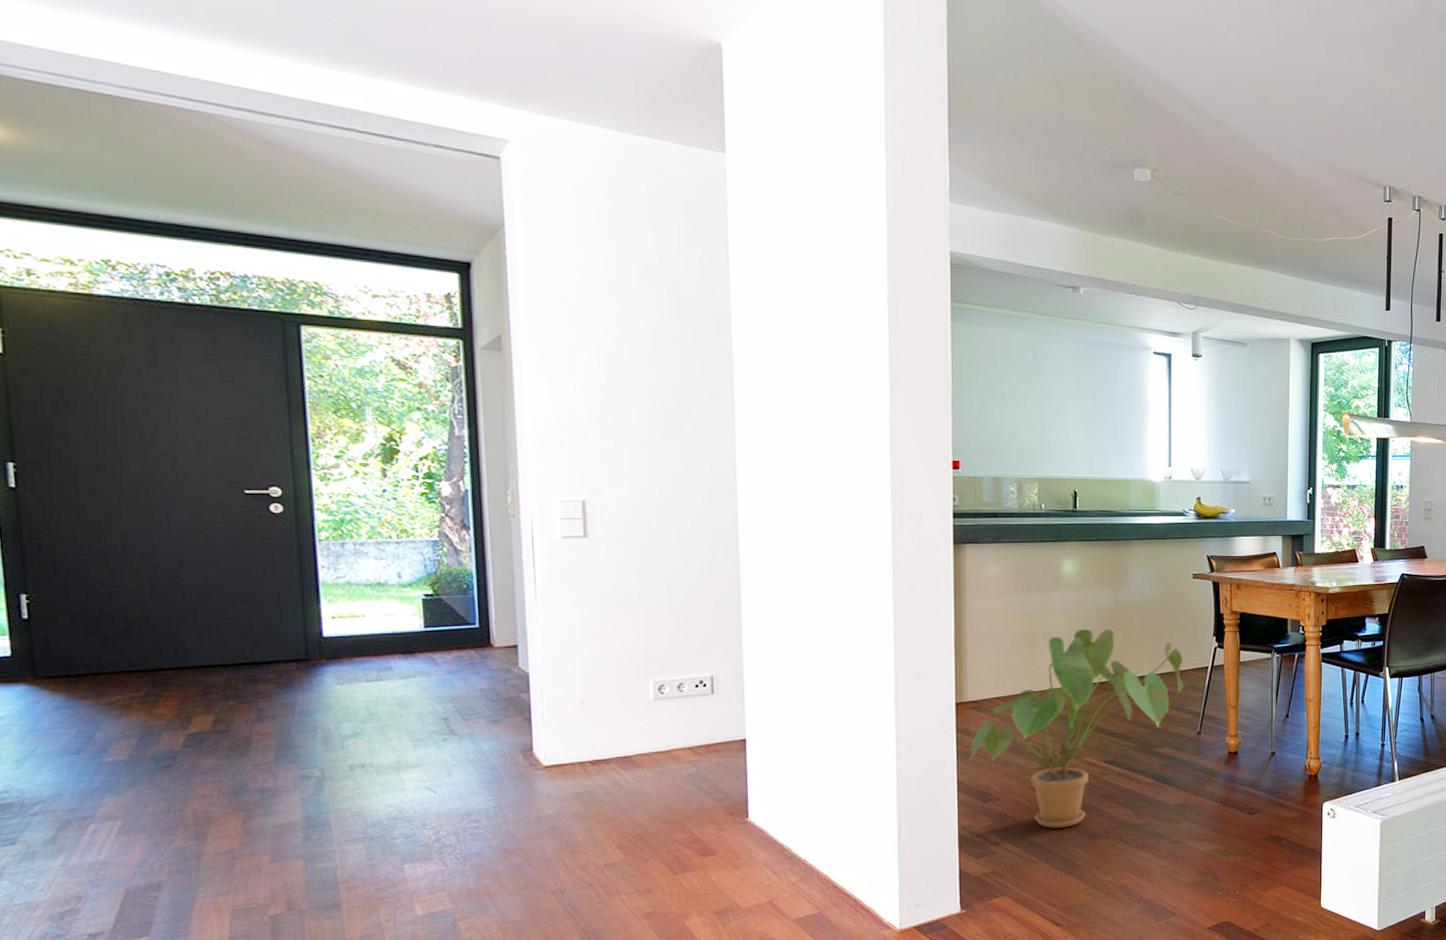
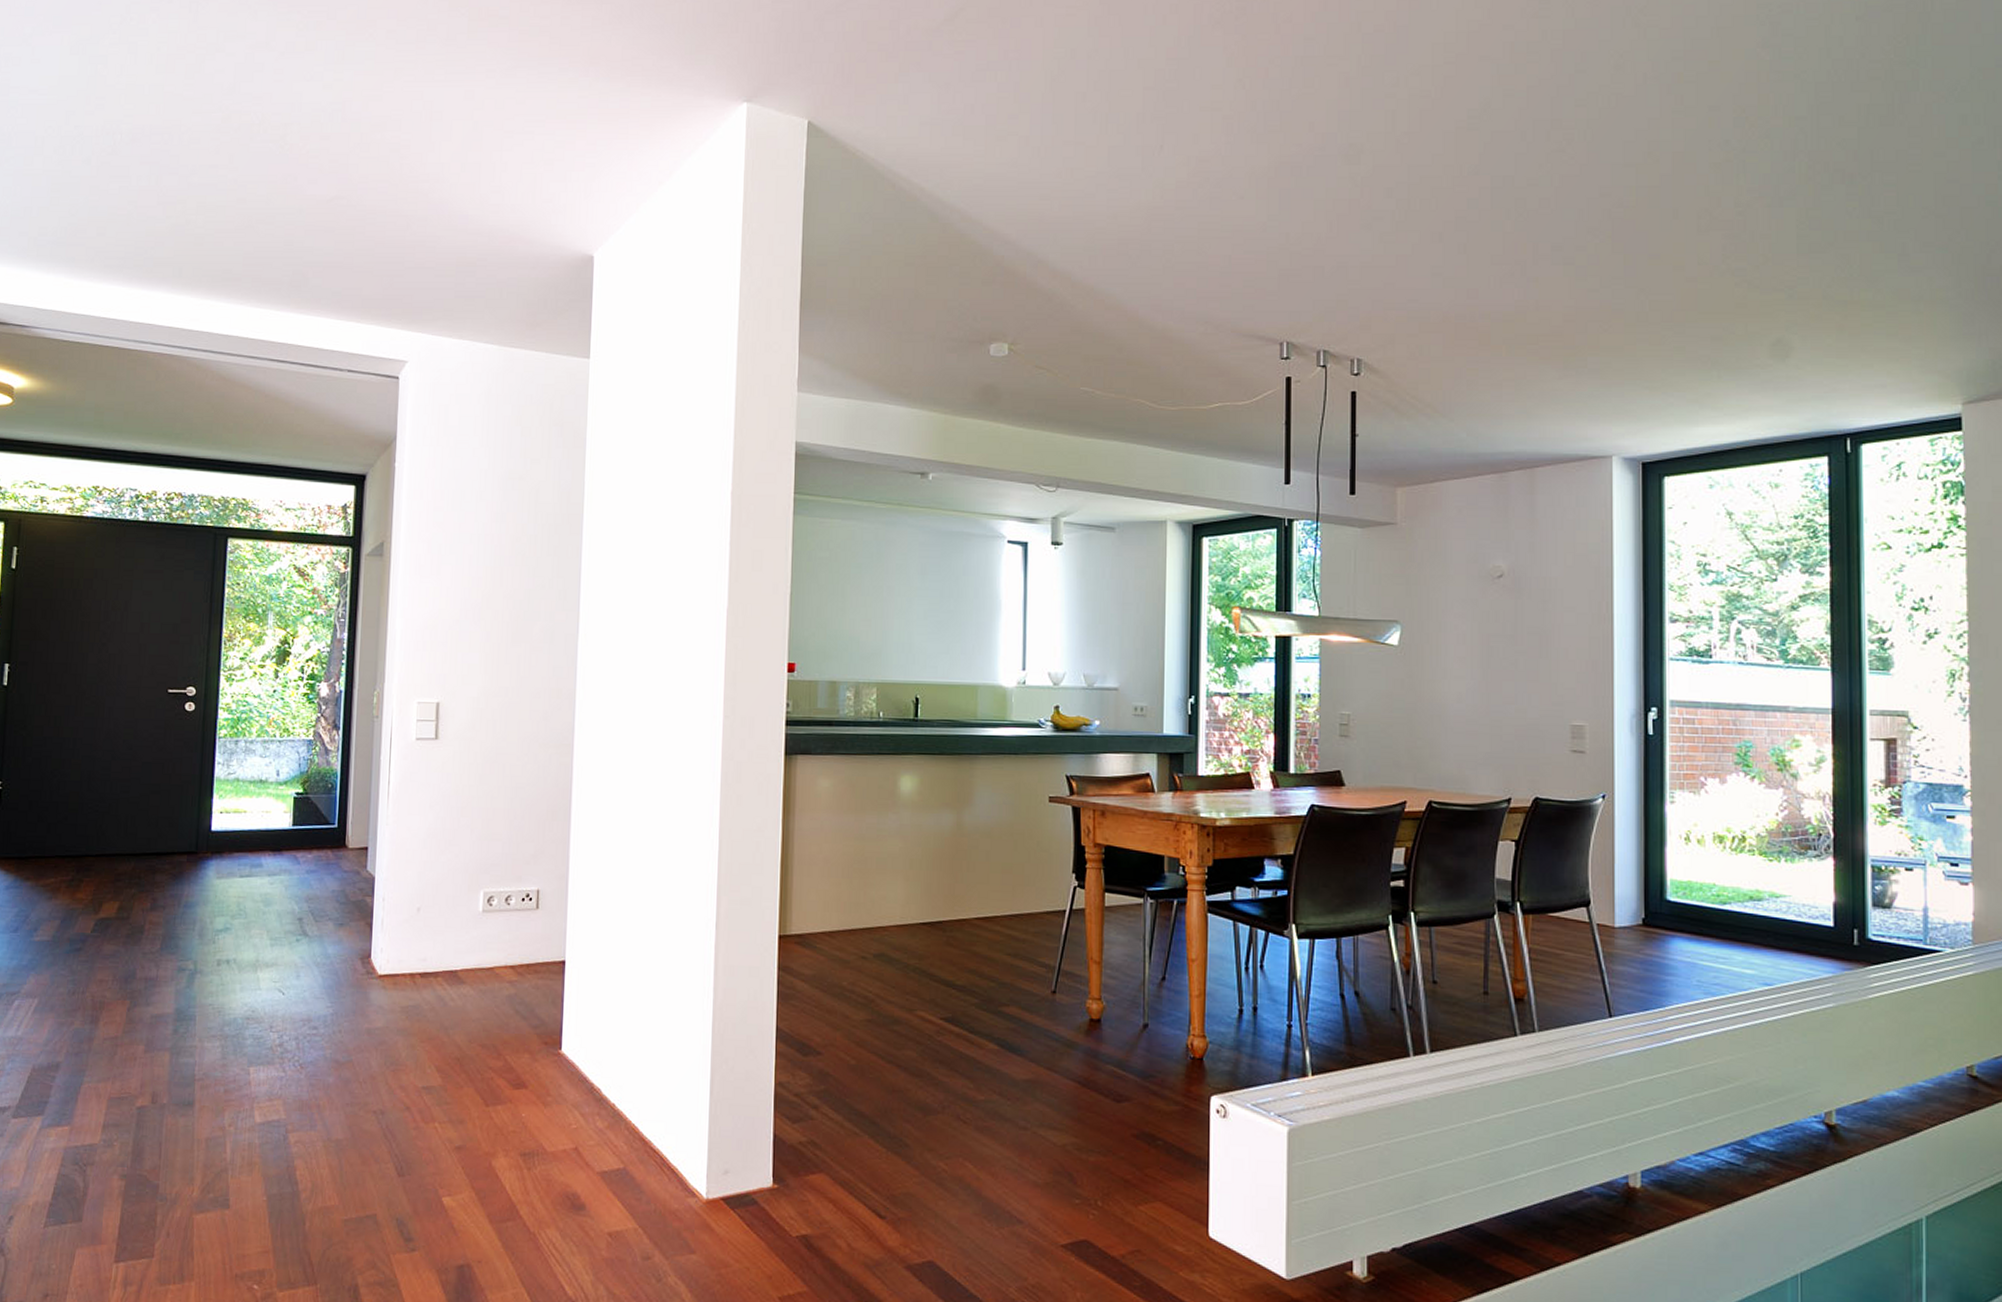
house plant: present [970,628,1185,828] -> none [791,856,1037,1096]

